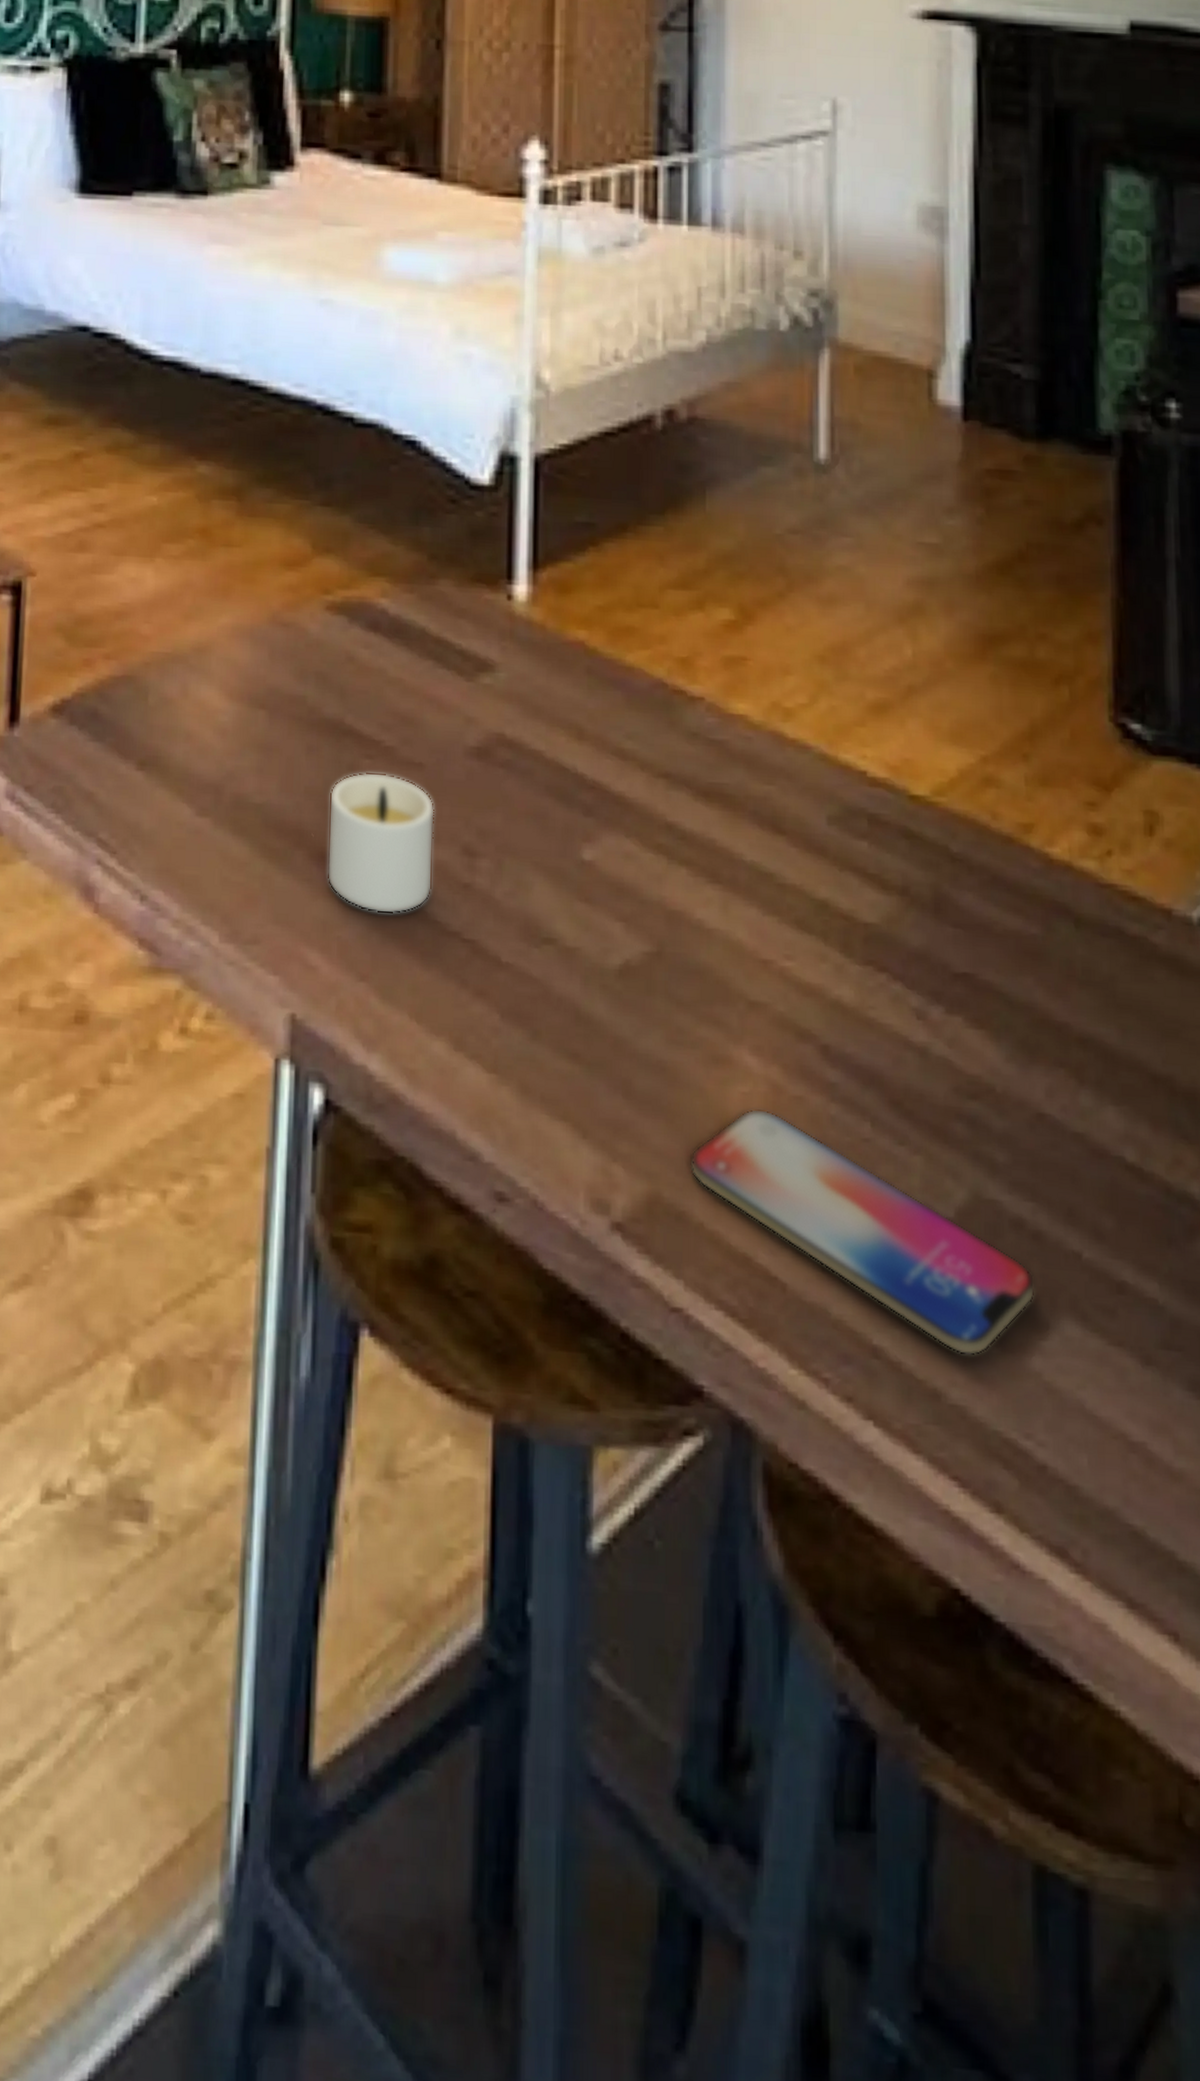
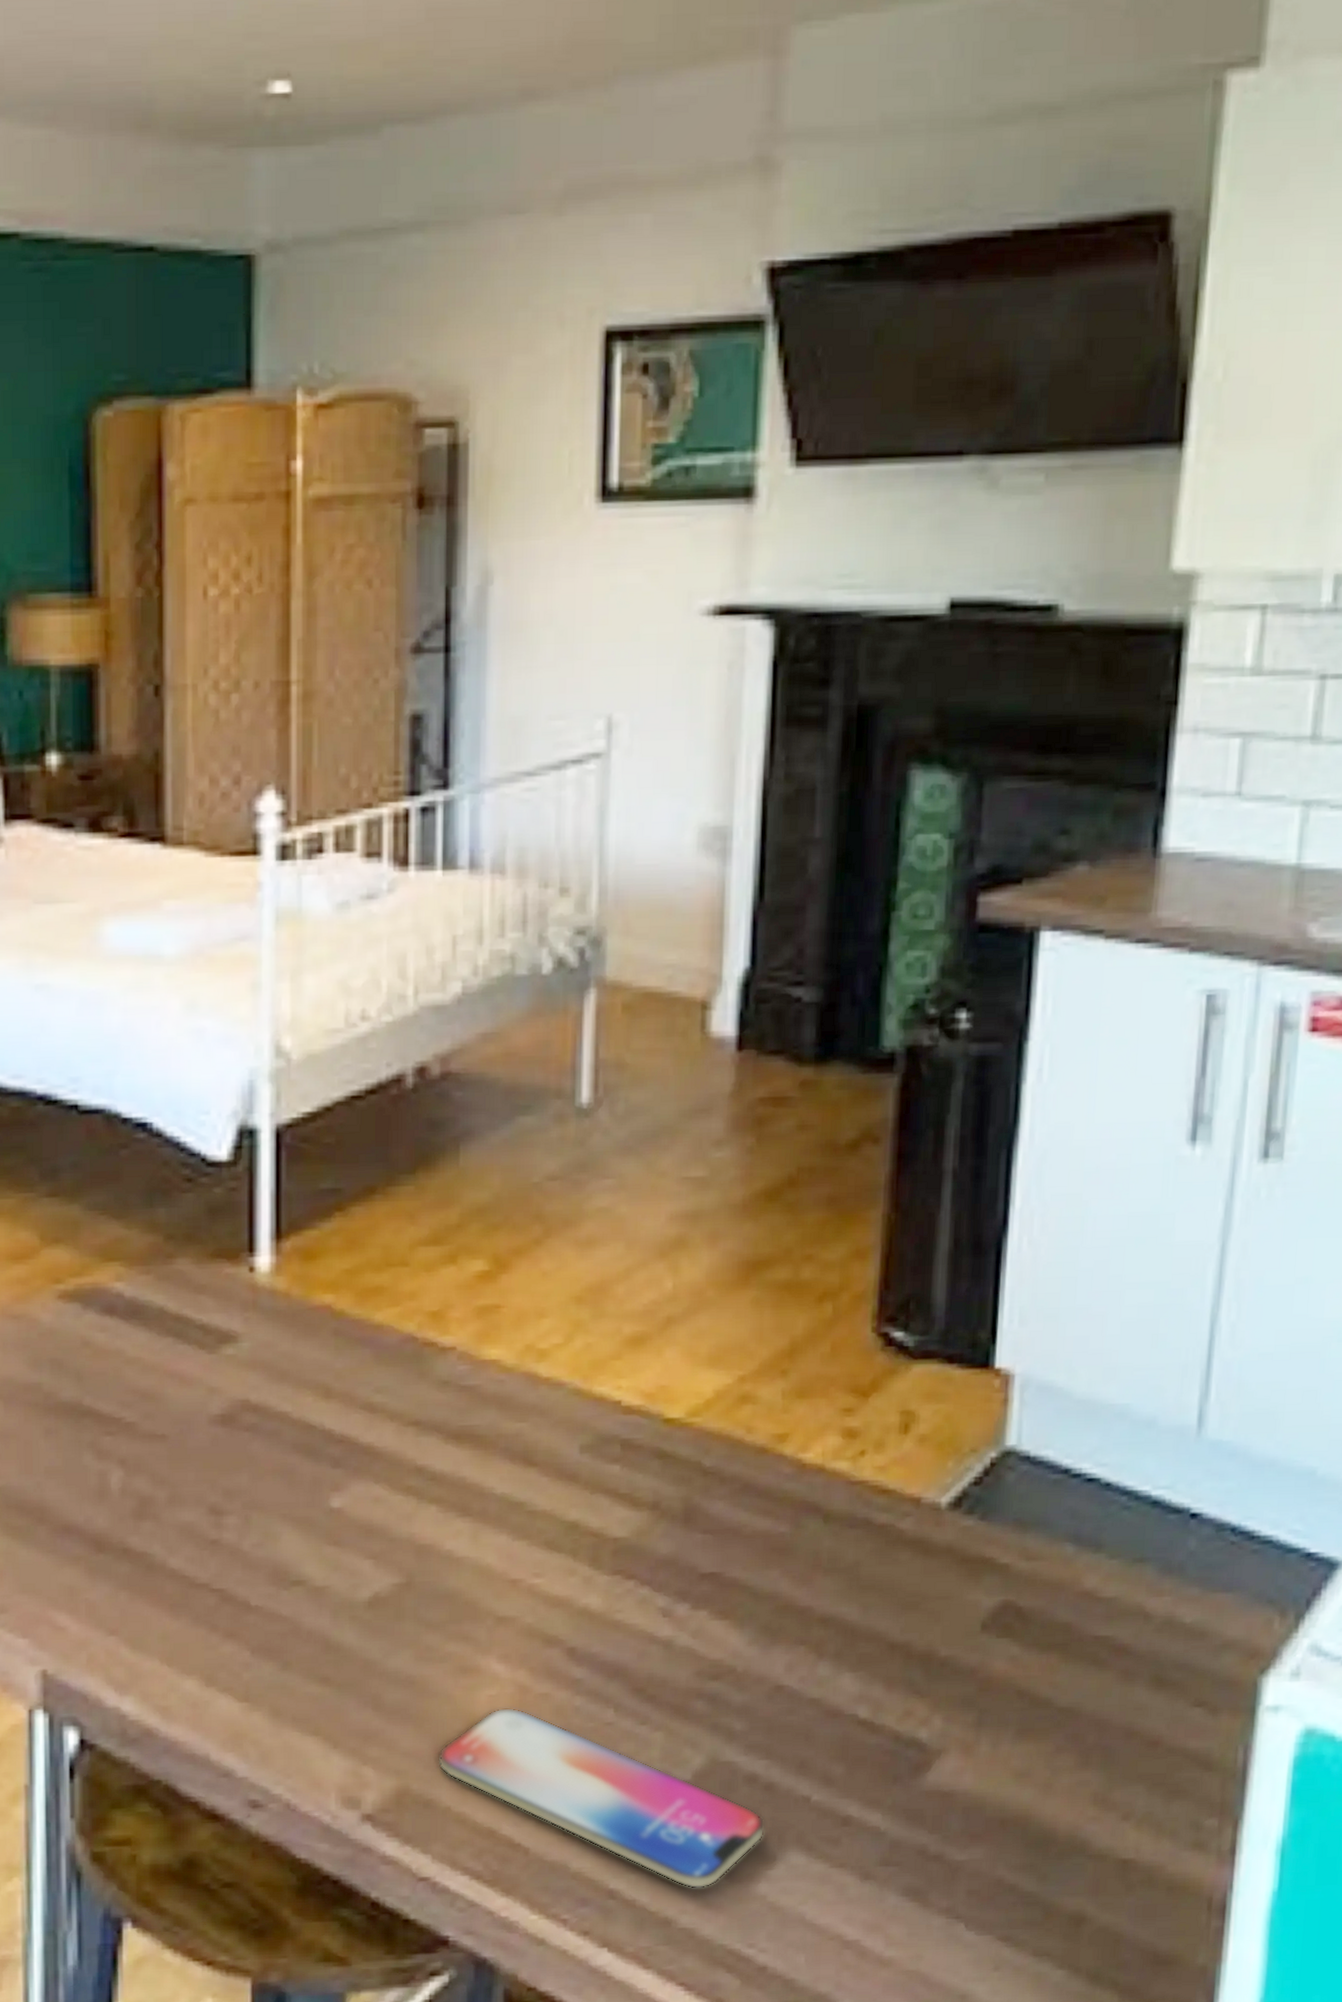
candle: present [327,771,436,915] -> none [70,1447,180,1575]

